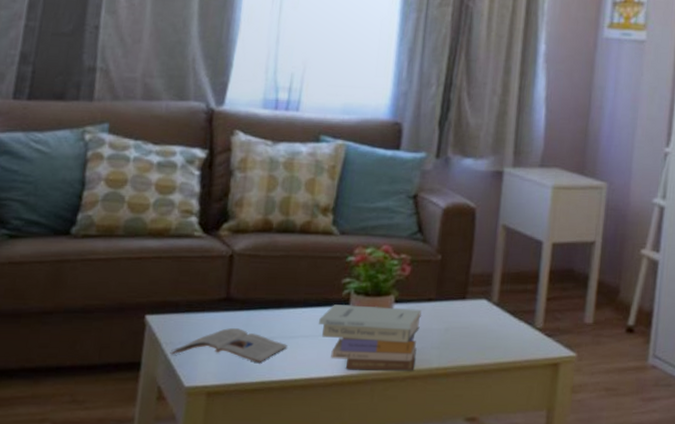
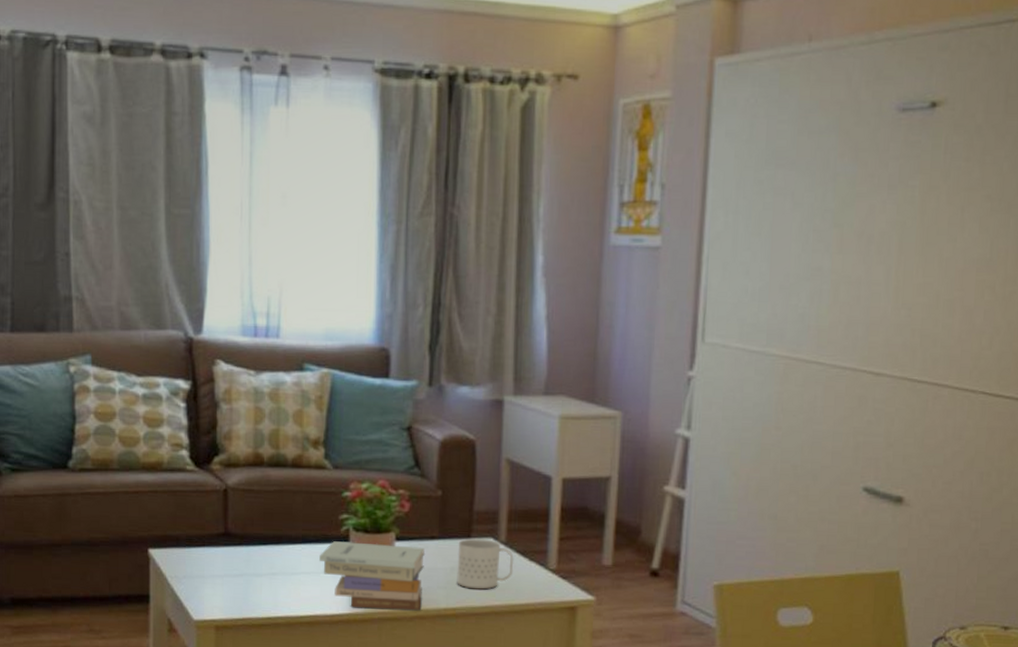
magazine: present [170,328,288,363] -> none [176,563,290,598]
mug: none [450,300,505,349] -> present [457,538,514,590]

